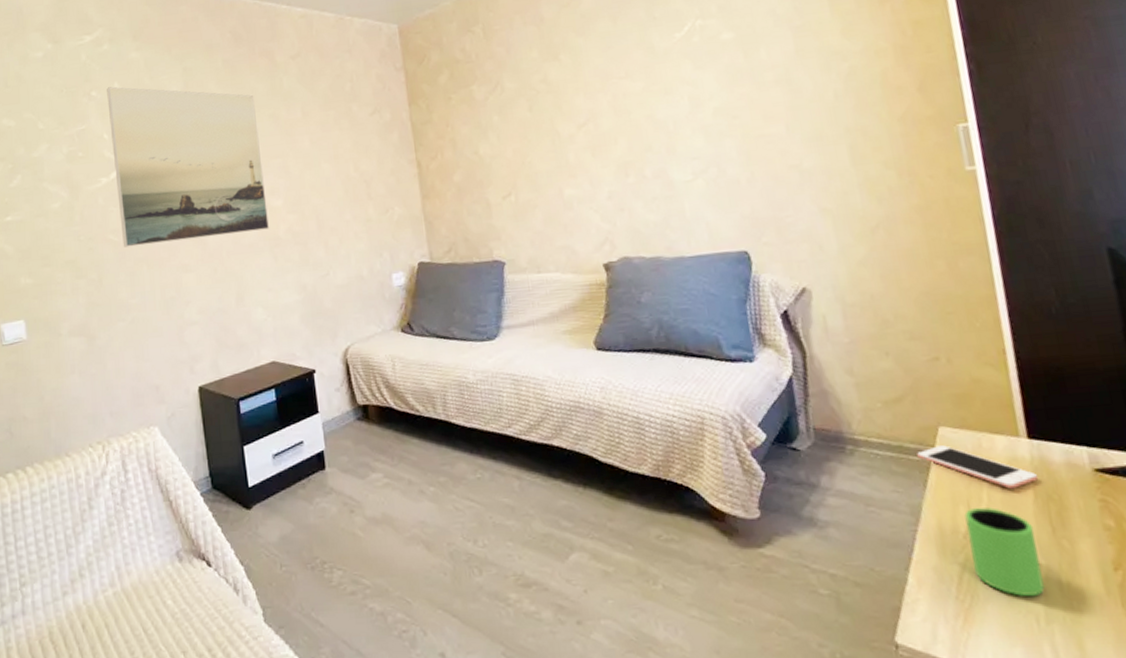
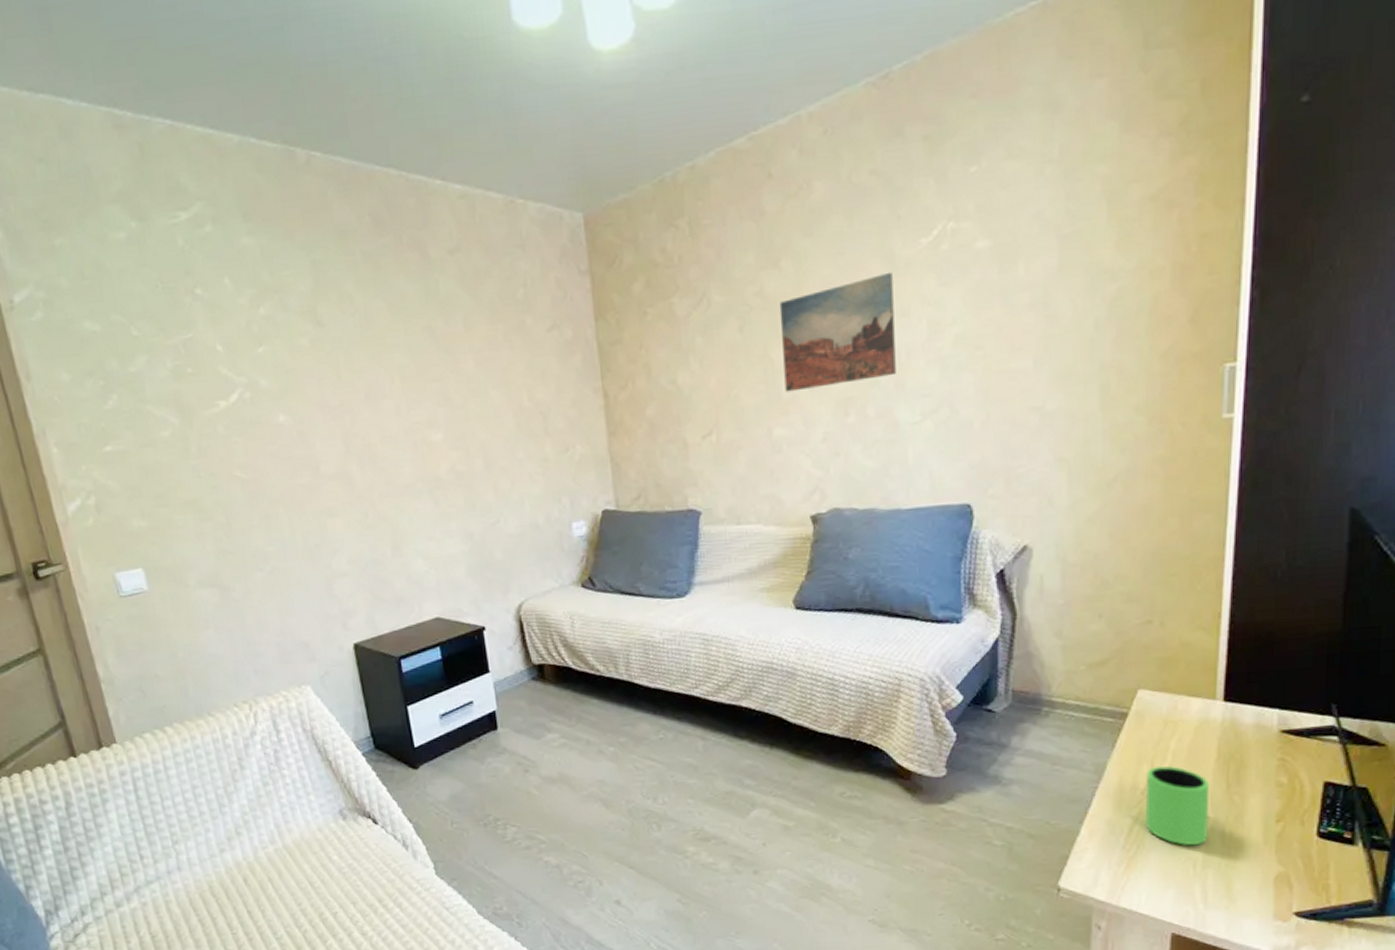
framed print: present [107,86,270,247] -> none [215,283,429,486]
wall art: none [561,60,666,159] -> present [779,272,896,392]
cell phone: present [917,445,1039,489] -> none [1112,707,1226,749]

